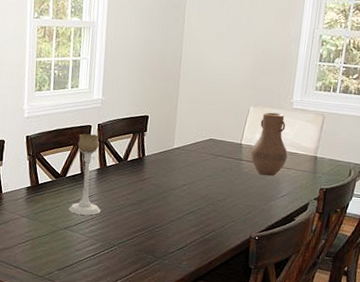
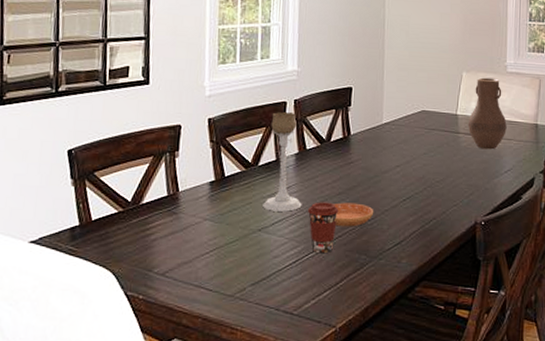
coffee cup: none [105,209,132,251] -> present [307,202,339,254]
saucer: none [127,211,162,232] -> present [334,202,374,227]

